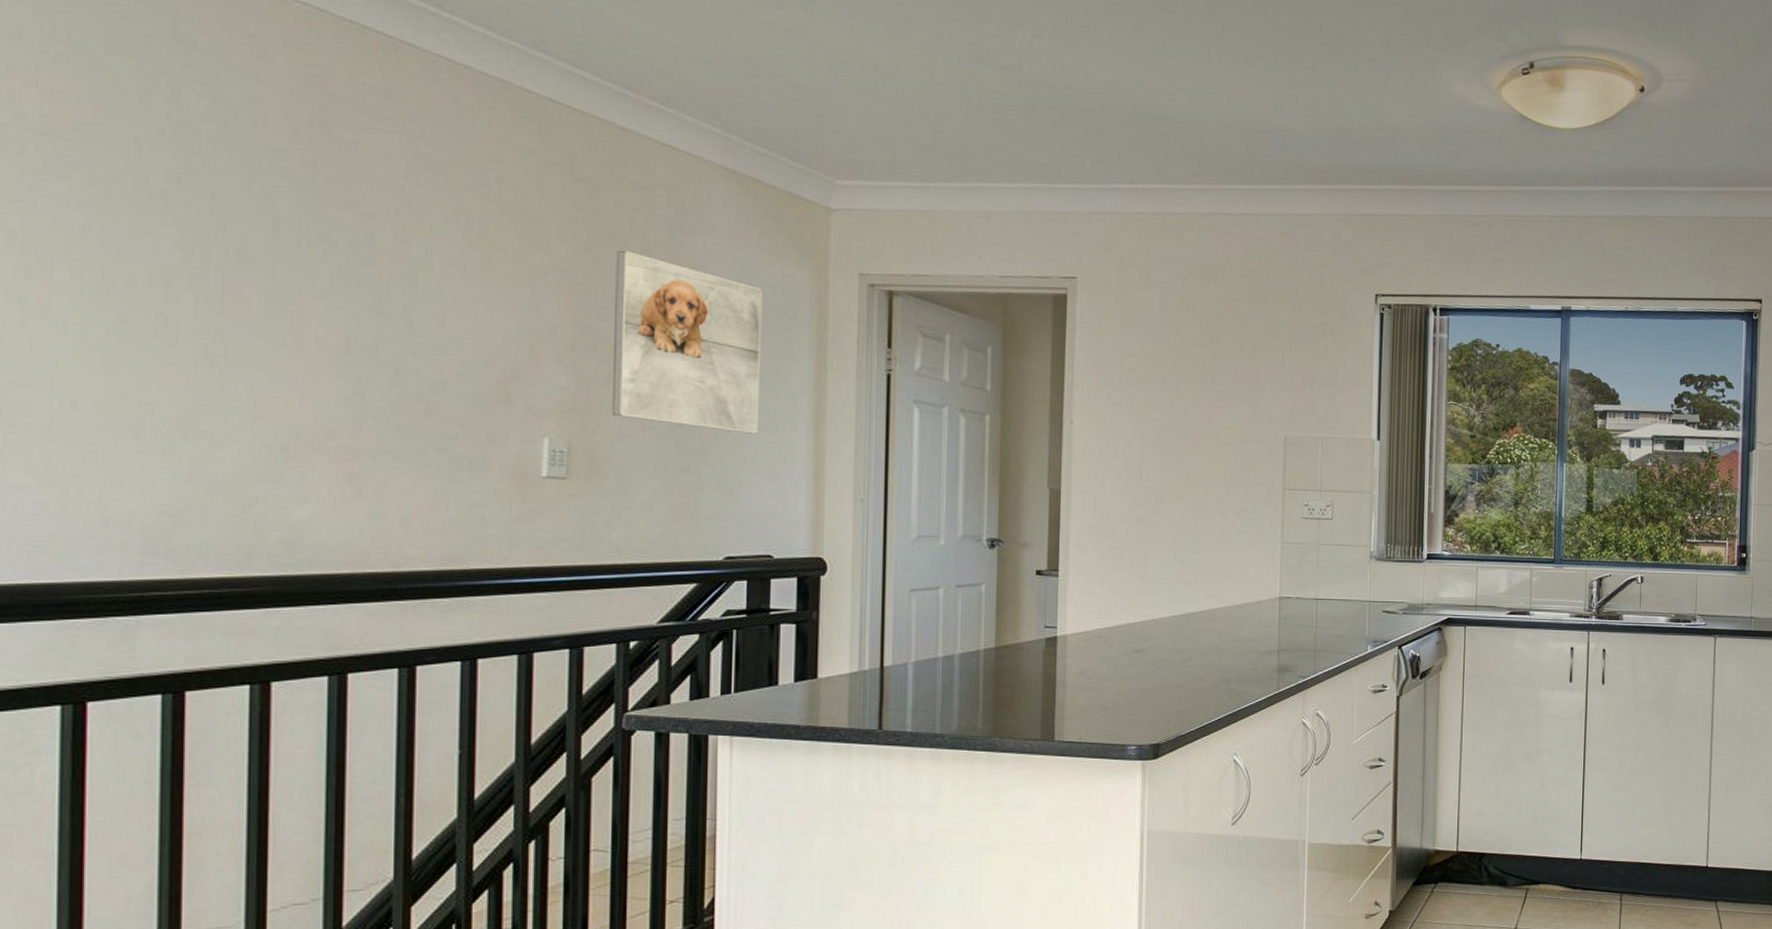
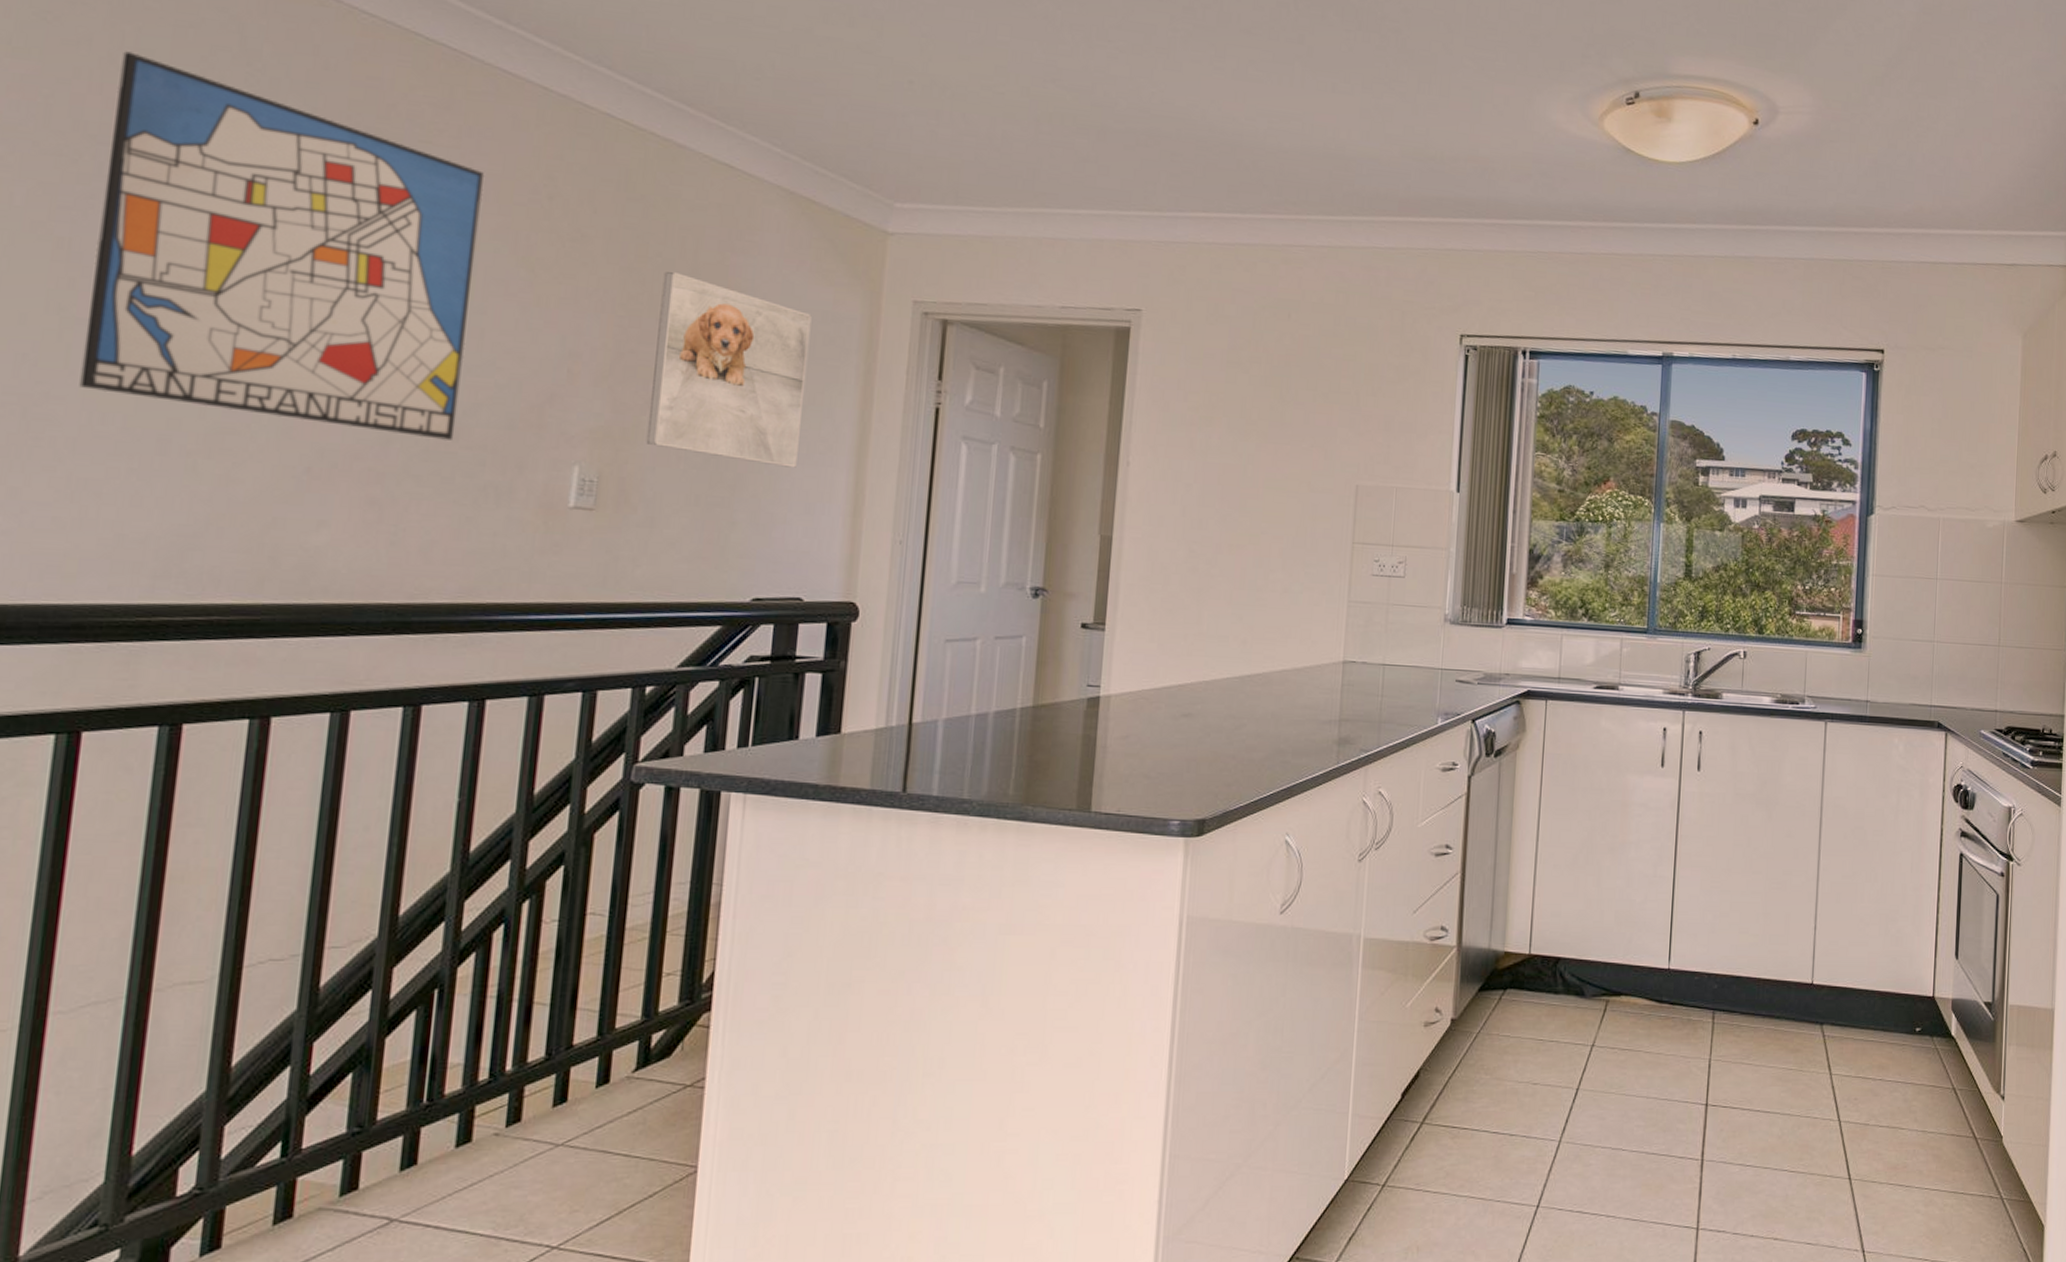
wall art: none [47,43,432,417] -> present [79,51,485,440]

